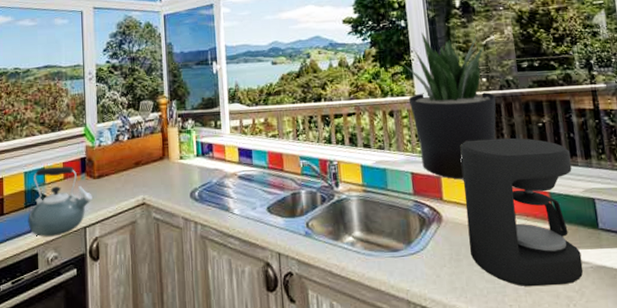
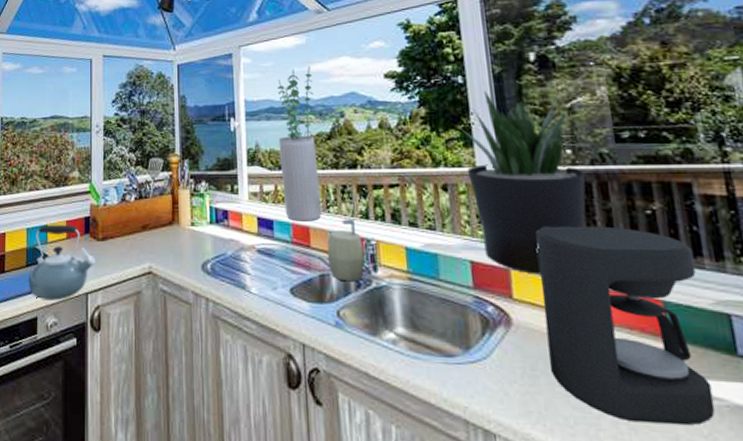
vase: none [253,14,293,150] -> present [277,65,323,222]
soap dispenser: none [297,144,329,198] -> present [327,219,365,282]

